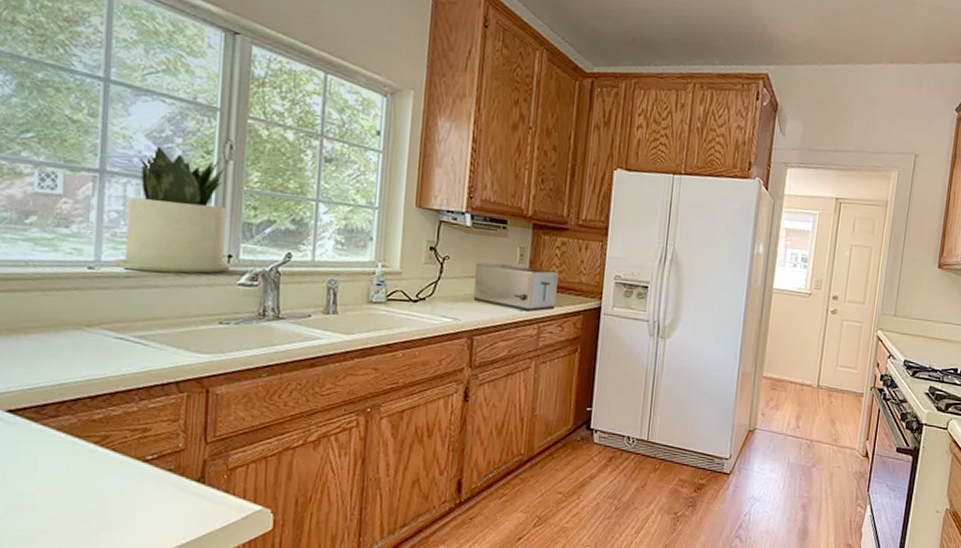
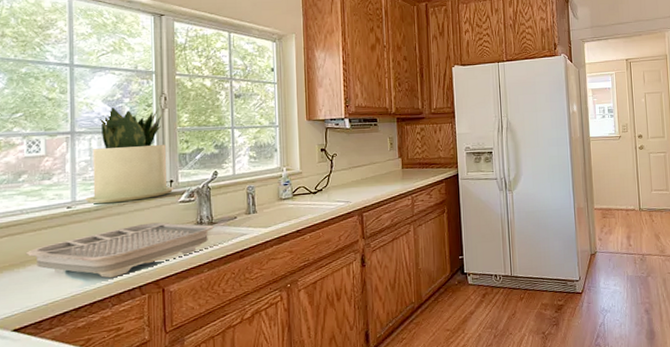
dish rack: none [29,304,281,366] -> present [25,222,214,279]
toaster: present [473,262,558,313] -> none [357,151,423,188]

